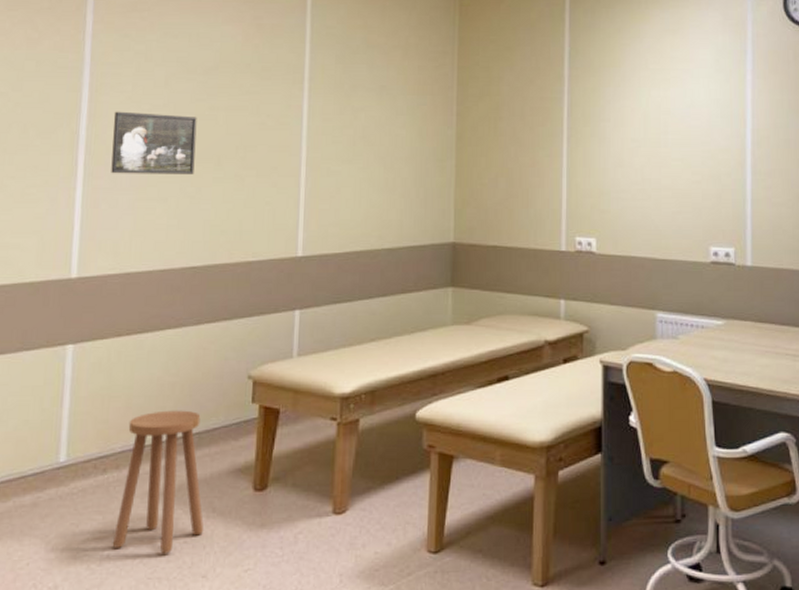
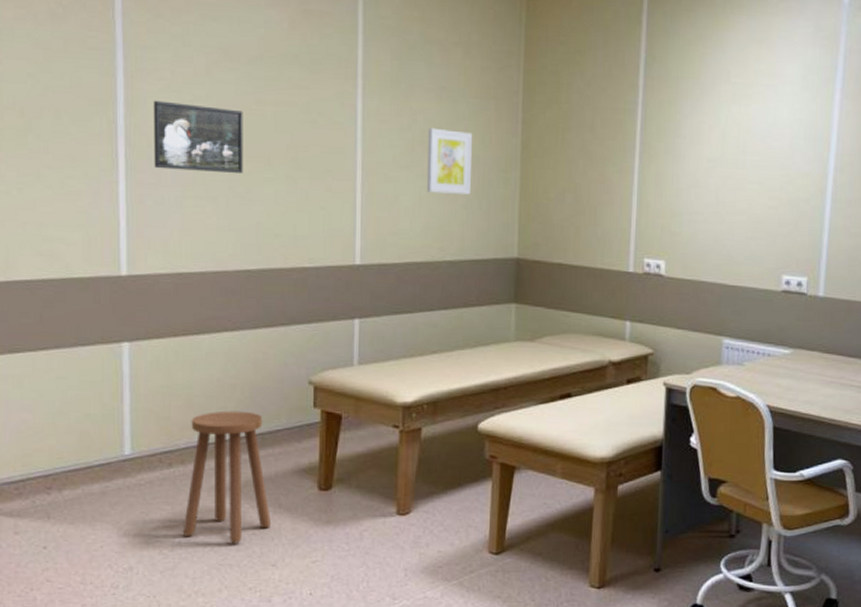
wall art: none [367,123,411,184] -> present [427,127,473,195]

